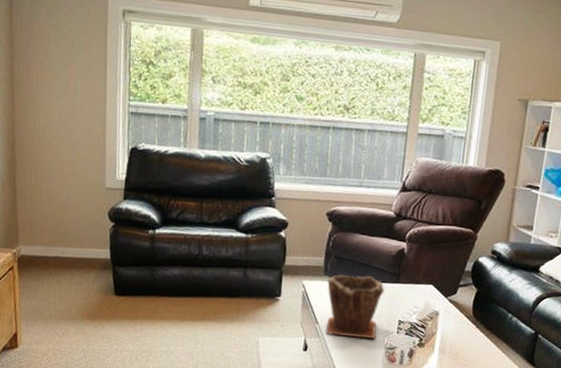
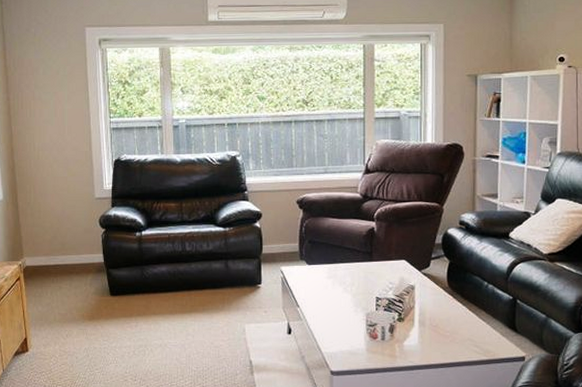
plant pot: present [325,274,385,339] -> none [303,256,359,318]

